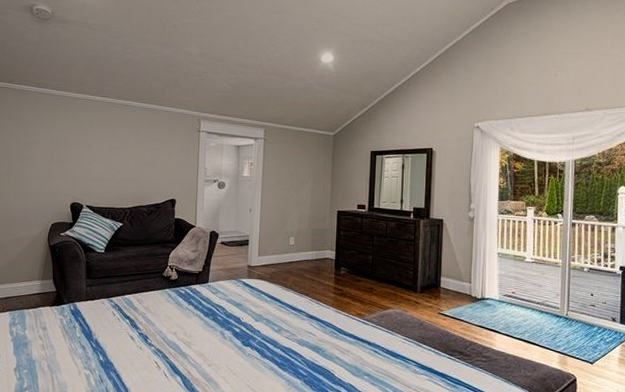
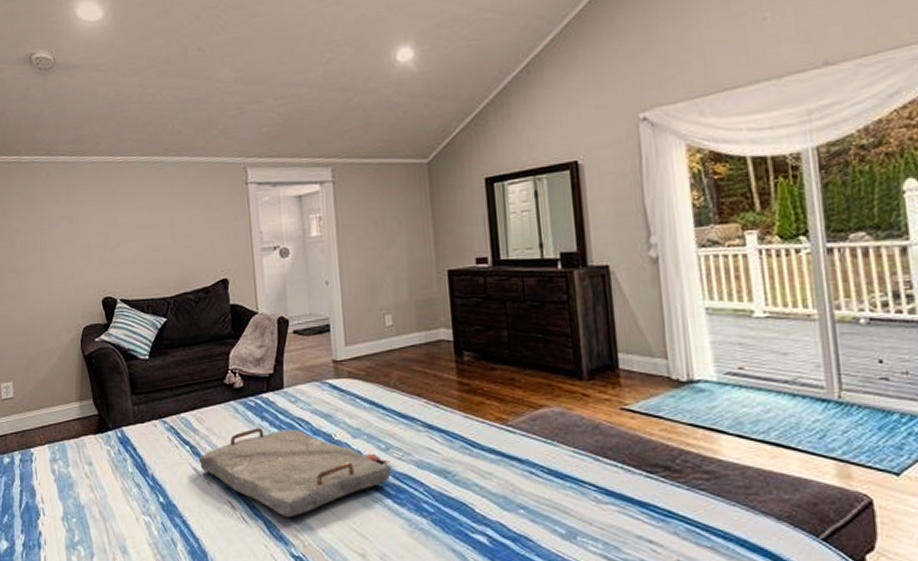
serving tray: none [135,309,281,376] -> present [198,427,391,518]

